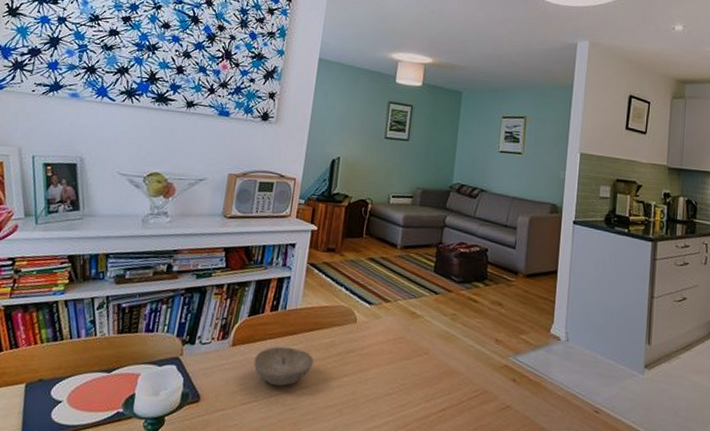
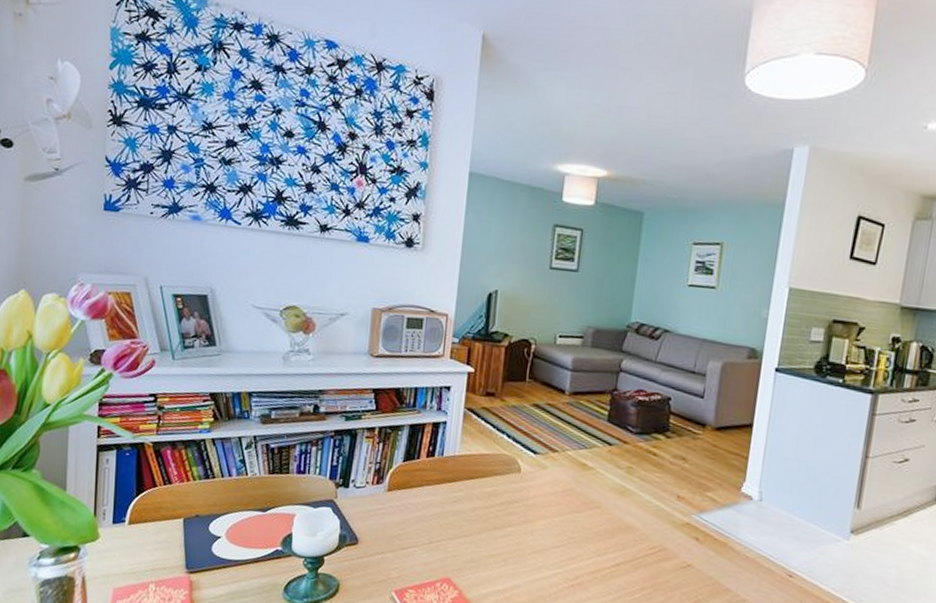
bowl: present [253,346,314,387] -> none [411,493,475,534]

